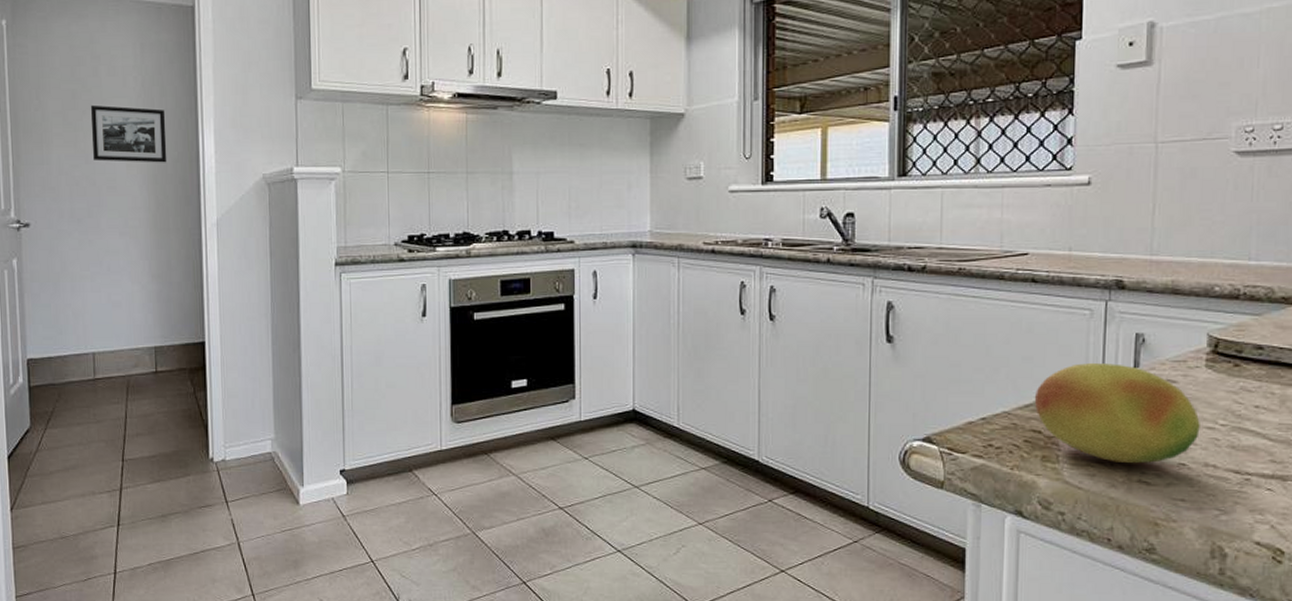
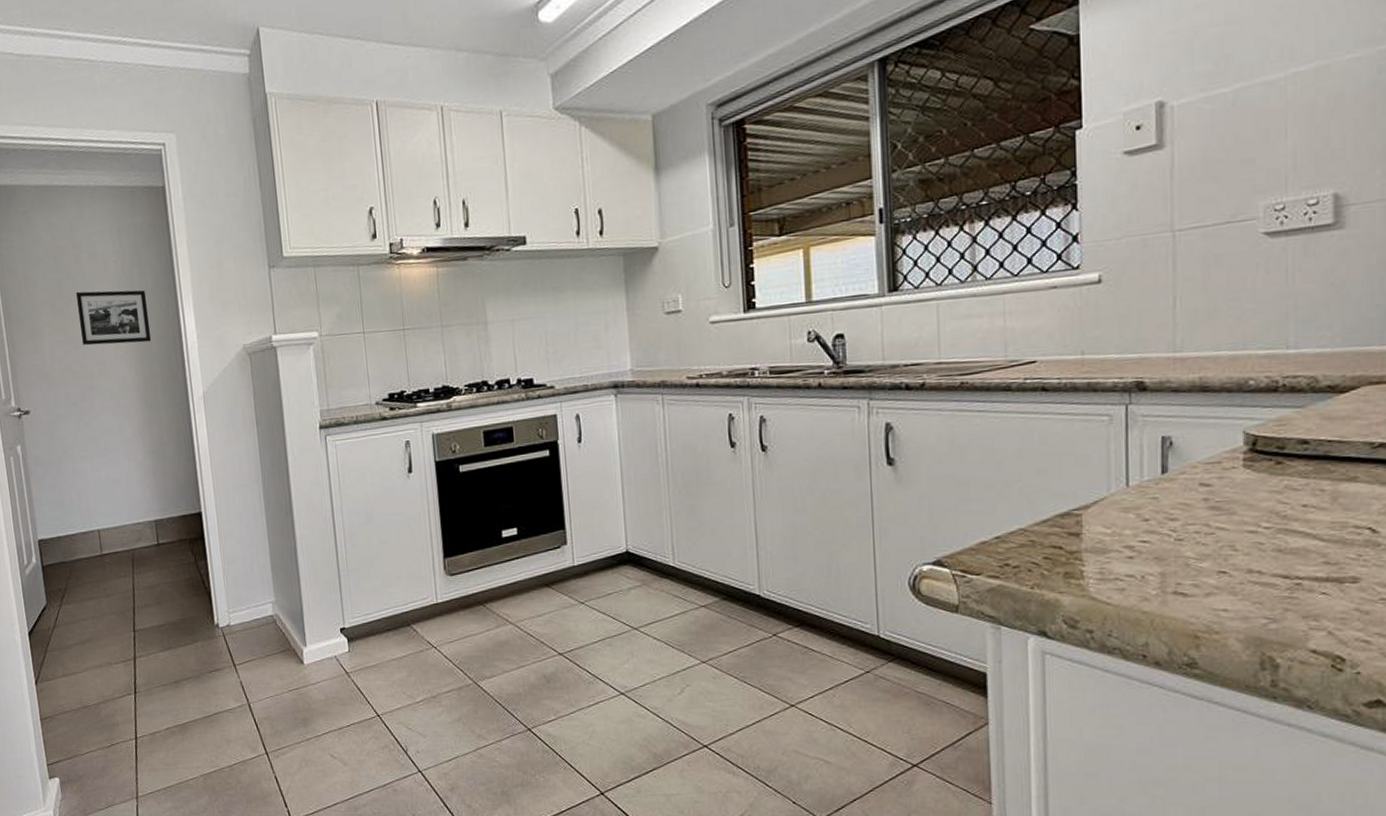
fruit: present [1034,362,1200,464] -> none [1052,470,1241,575]

